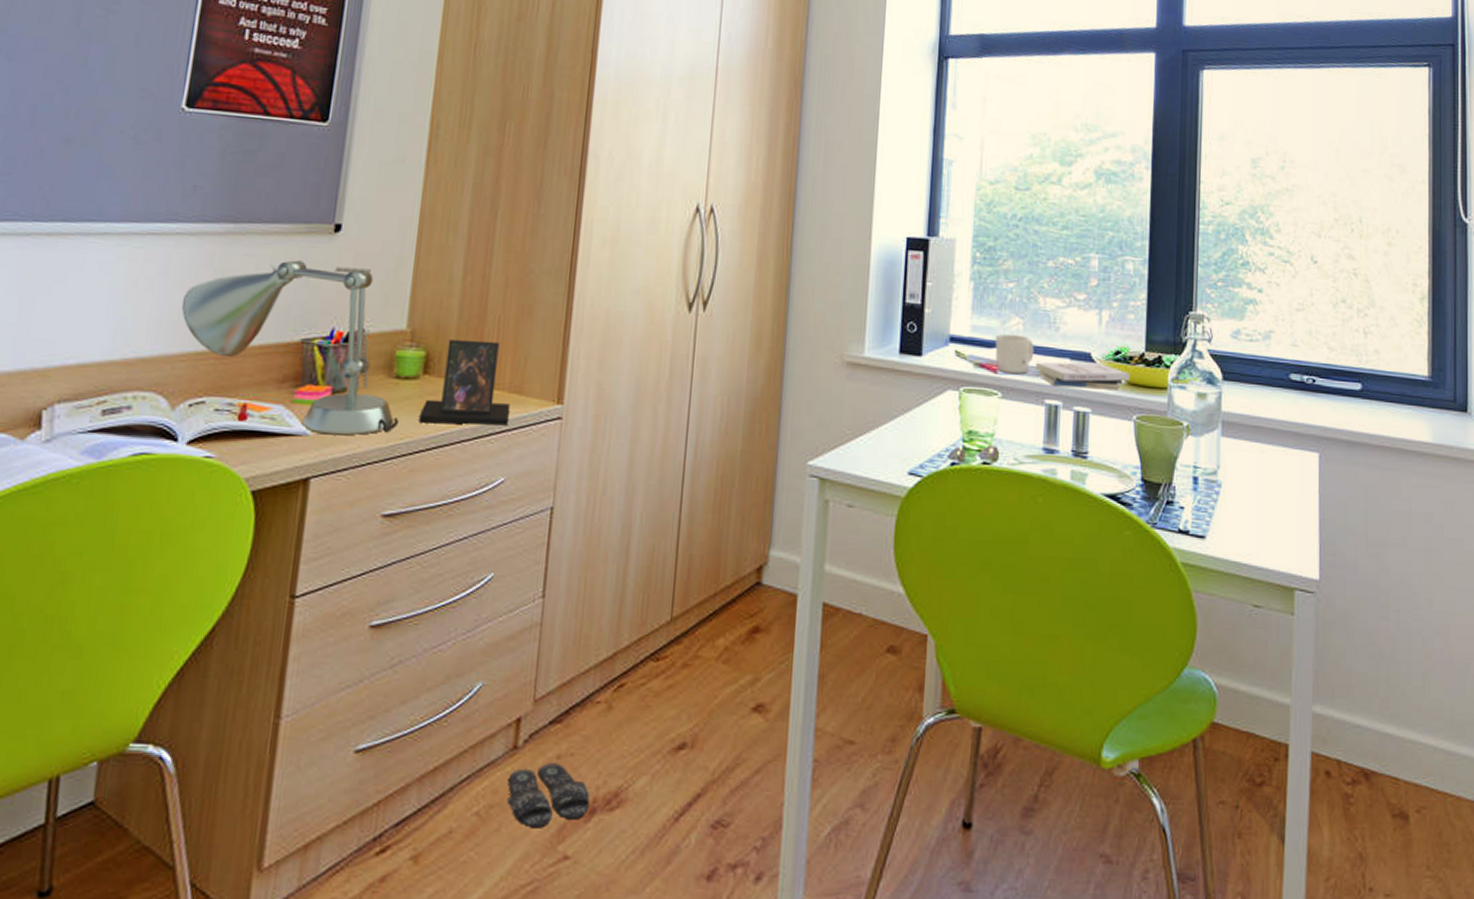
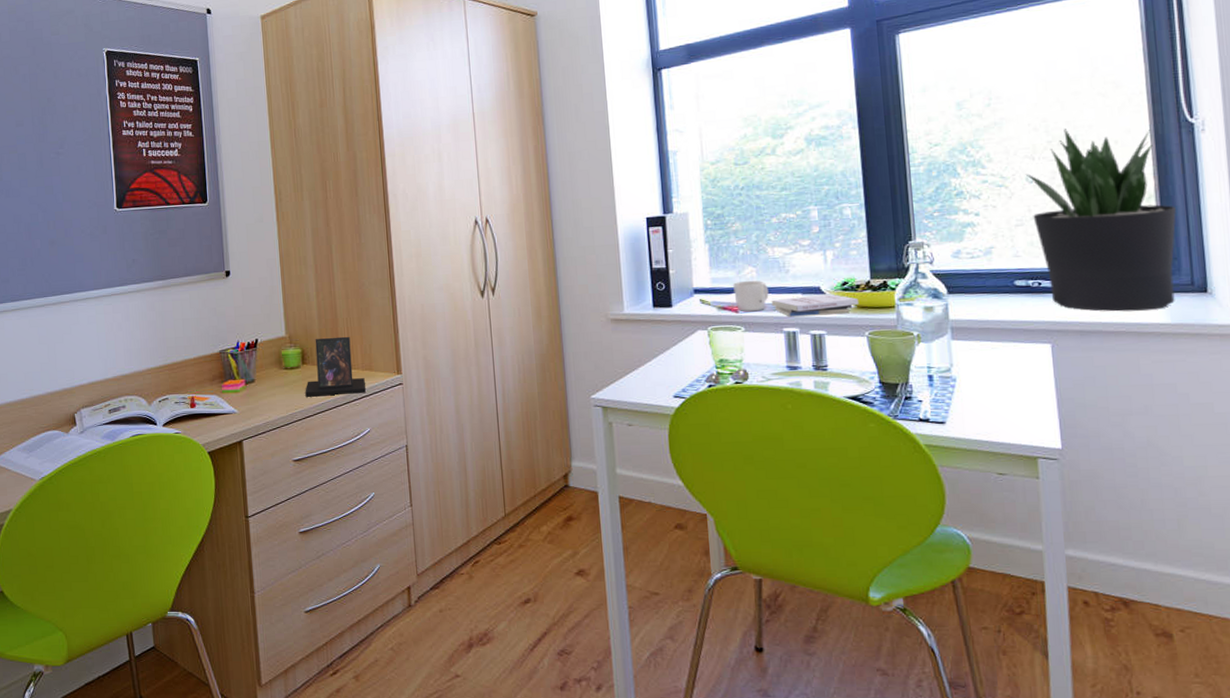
desk lamp: present [181,260,399,436] -> none [141,298,292,411]
slippers: present [507,763,590,828] -> none [408,615,468,658]
planter: none [1311,208,1445,425] -> present [1025,129,1176,311]

